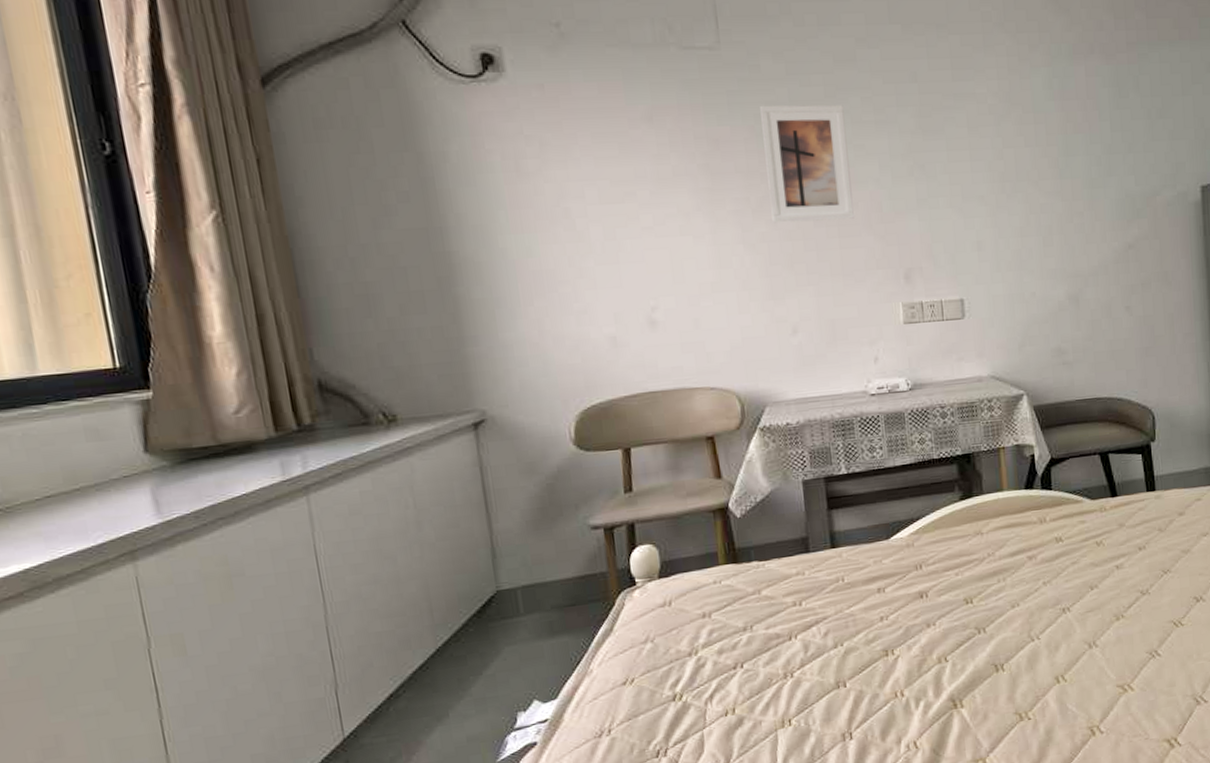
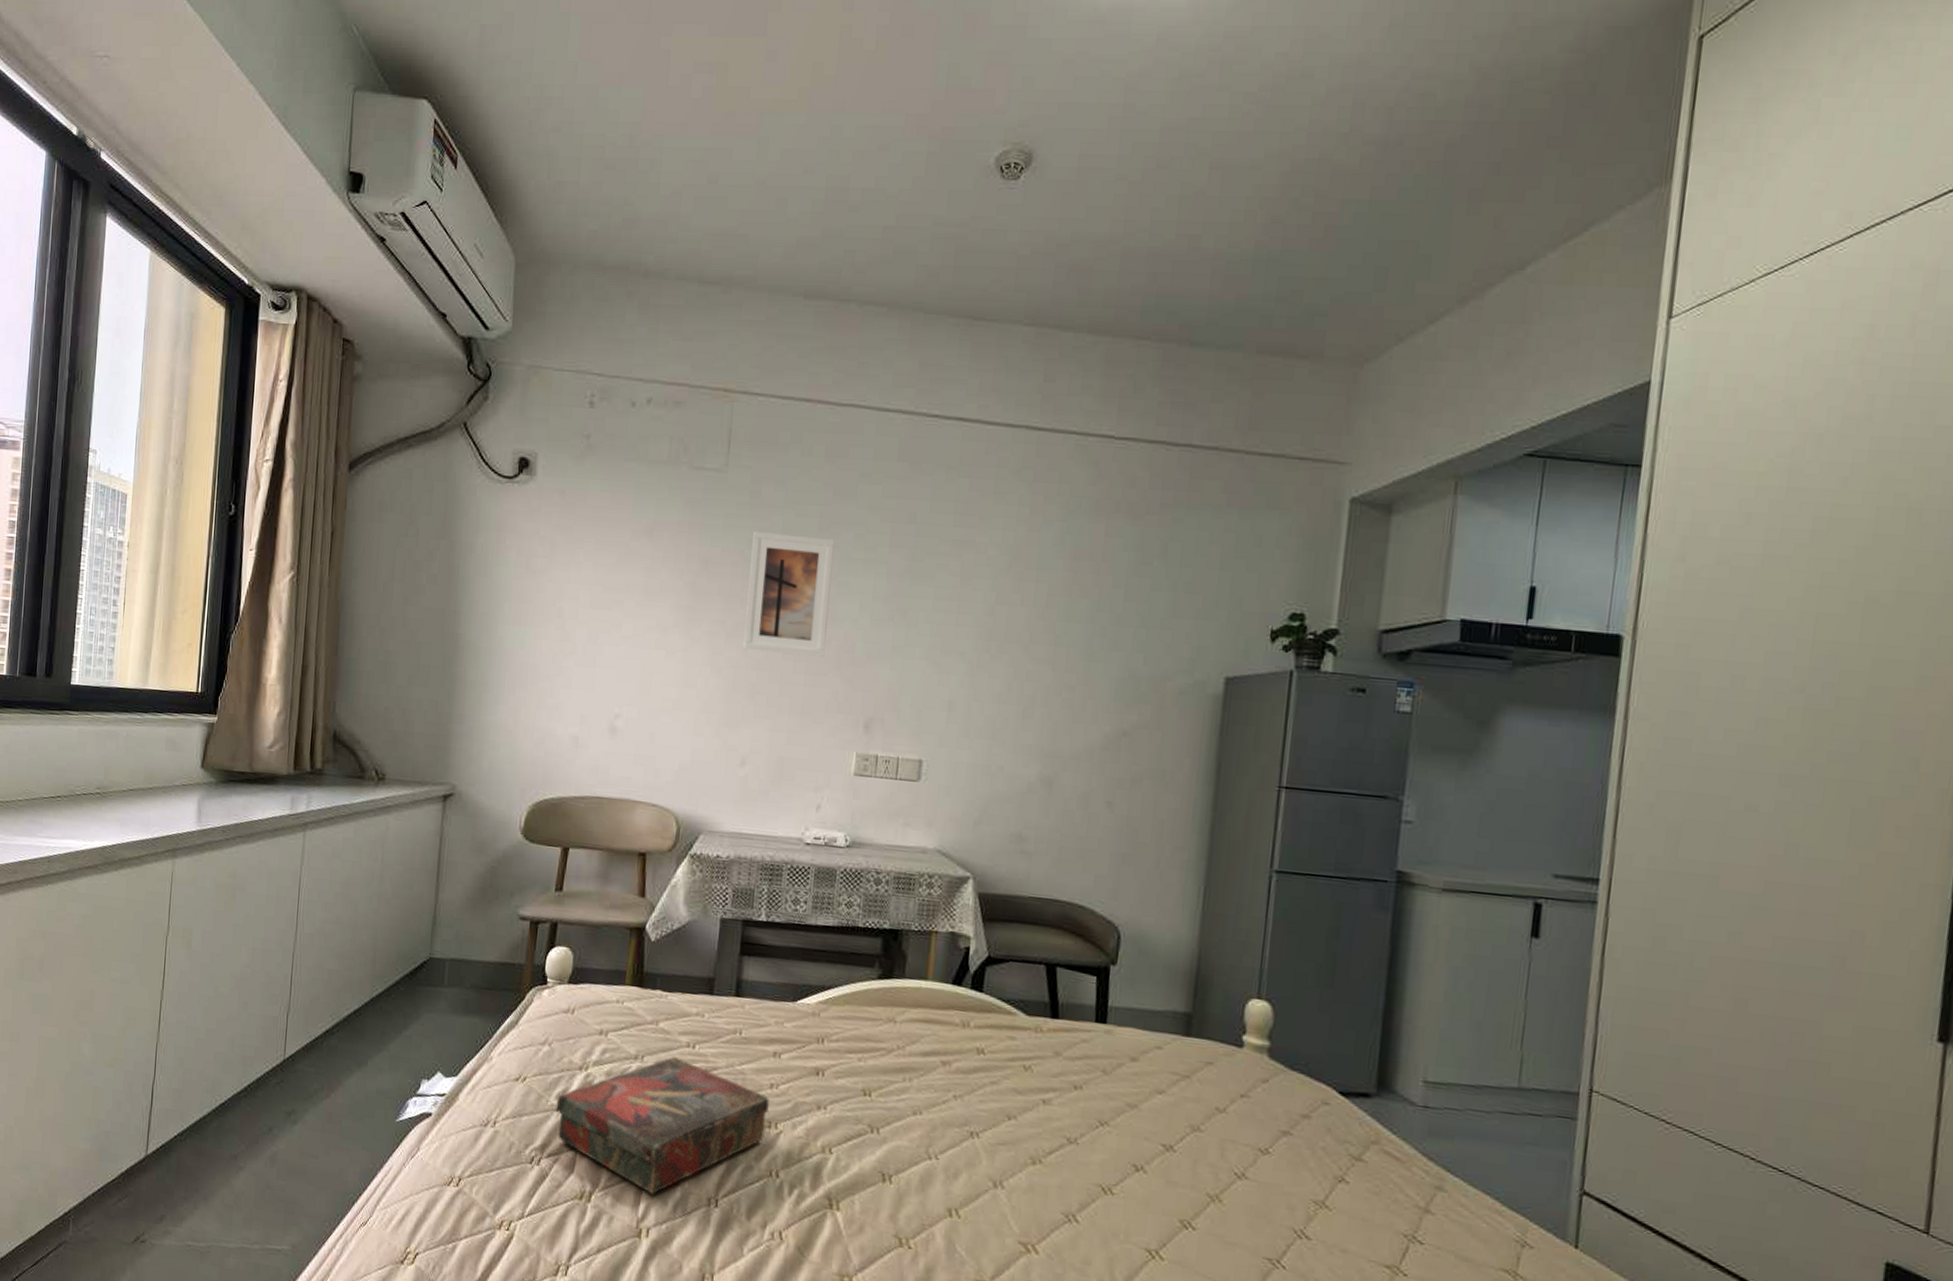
book: none [671,618,884,748] -> present [556,1057,769,1195]

